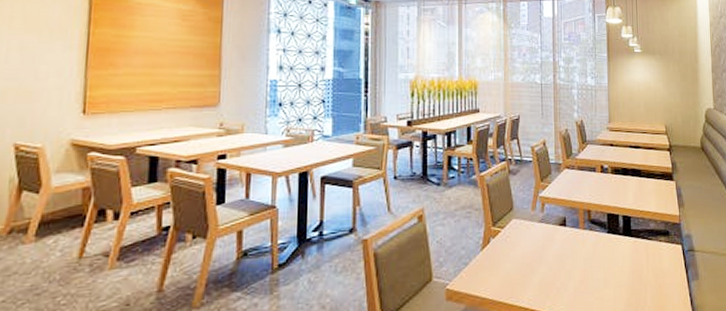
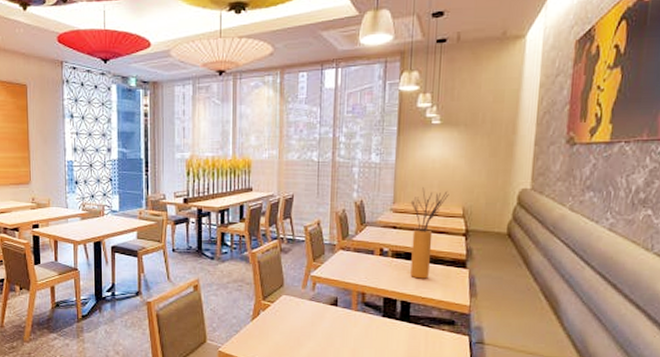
vase: none [624,108,654,193] -> present [410,187,449,279]

